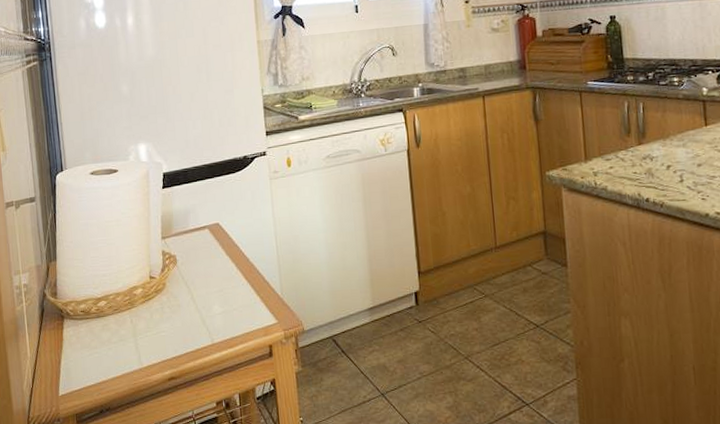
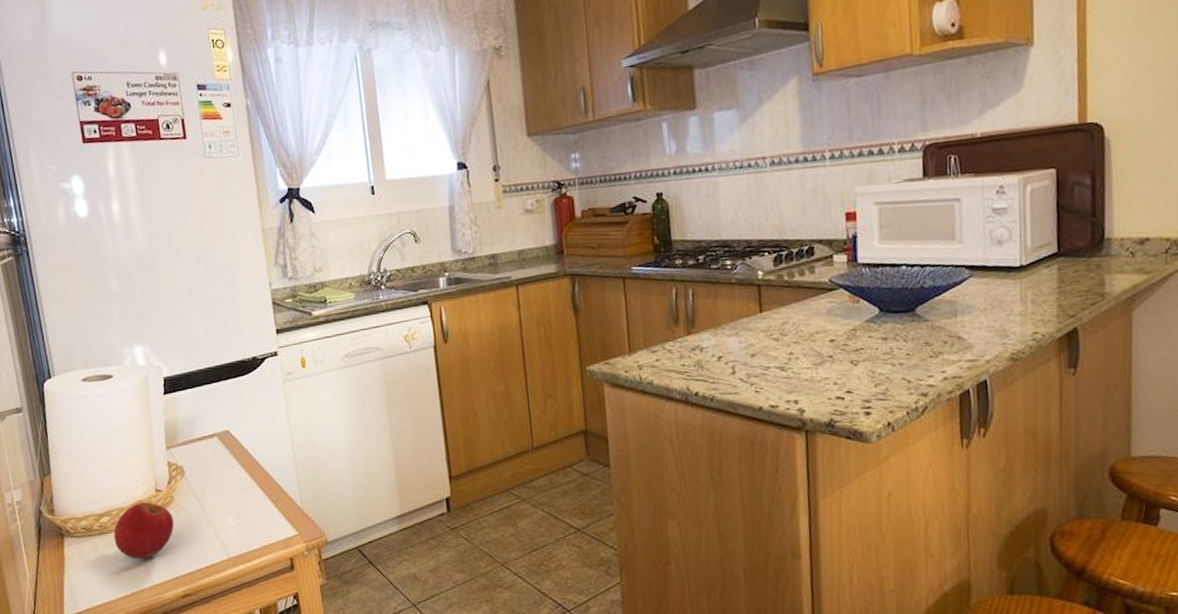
apple: none [109,287,165,342] -> present [113,501,175,559]

